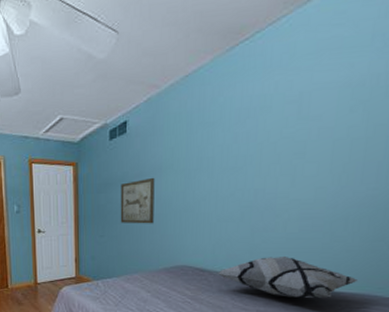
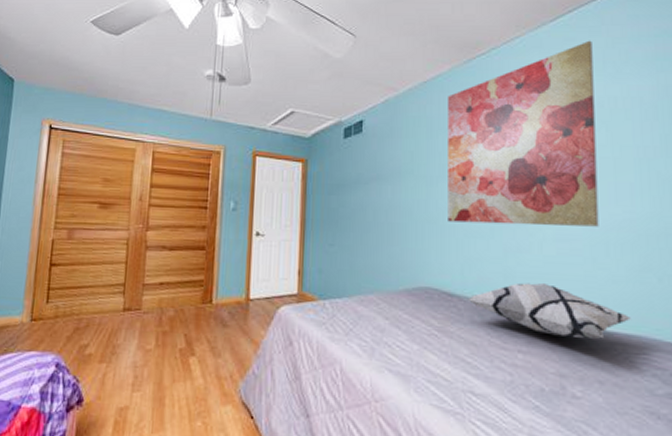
wall art: present [120,177,155,224] -> none [354,181,393,235]
wall art: none [203,11,364,209] -> present [448,40,599,227]

